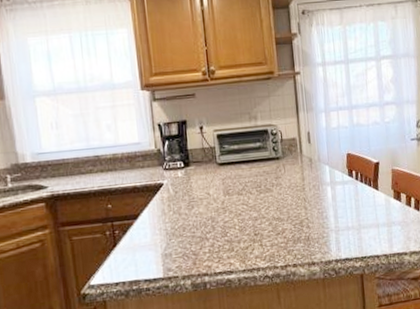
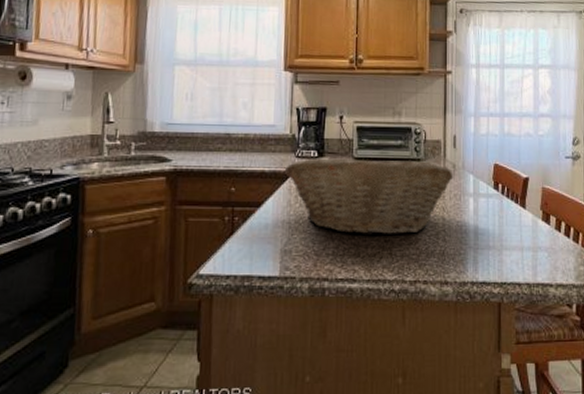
fruit basket: none [155,158,311,232] -> present [285,158,453,235]

